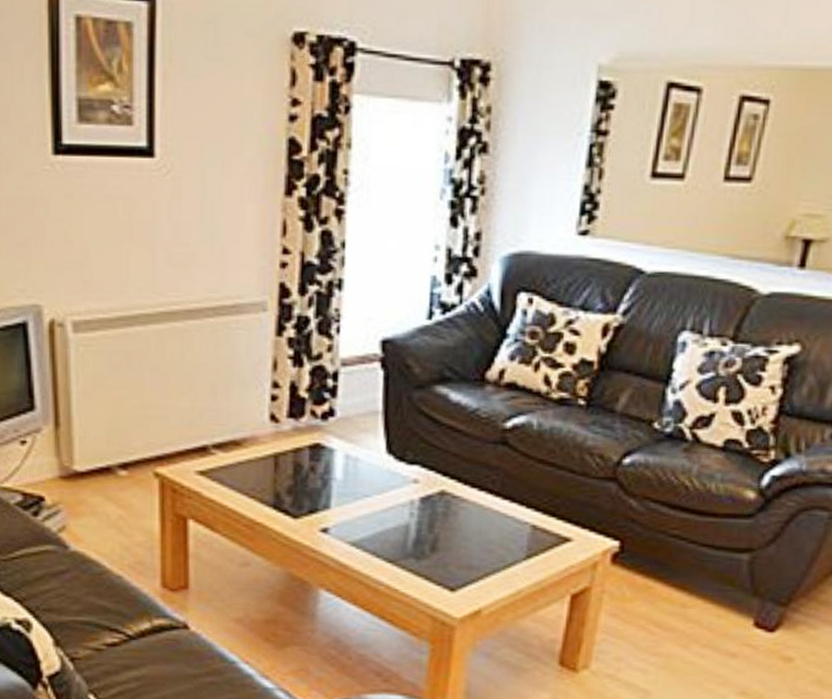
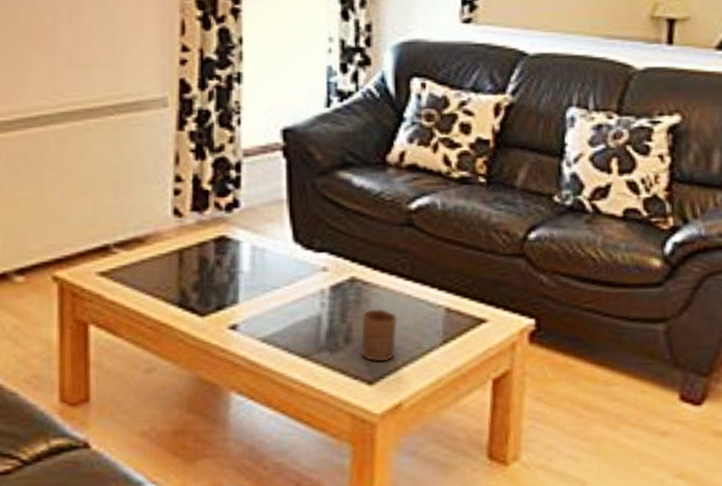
cup: none [445,522,483,572] -> present [360,309,398,362]

